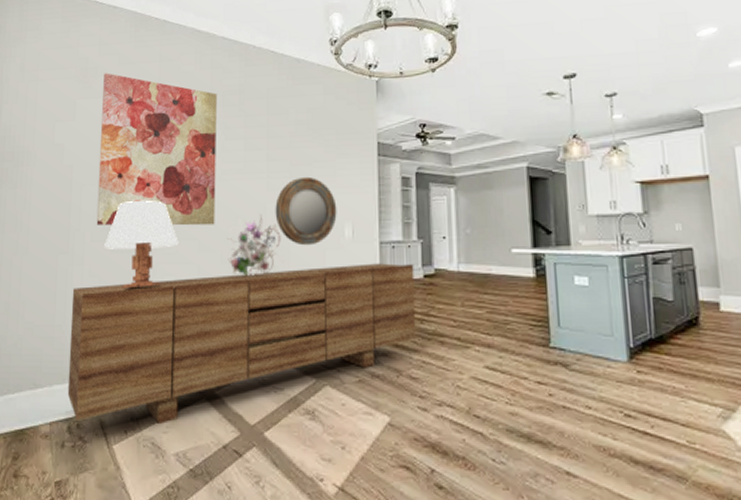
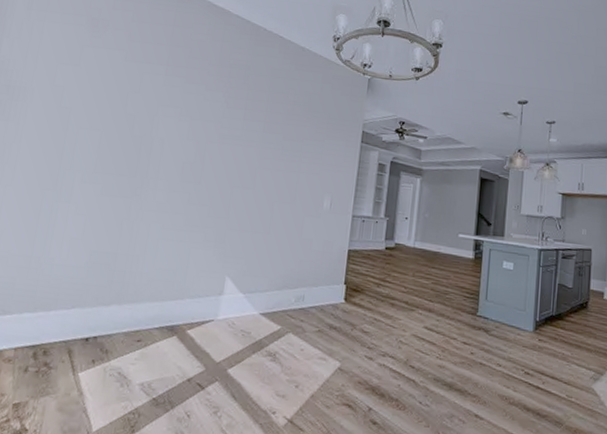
sideboard: present [67,263,417,424] -> none [37,223,379,356]
wall art: present [96,73,217,226] -> none [89,26,225,182]
table lamp: present [104,201,179,289] -> none [94,149,170,231]
bouquet: present [227,215,281,277] -> none [214,179,267,233]
home mirror: present [275,176,337,246] -> none [263,151,320,211]

